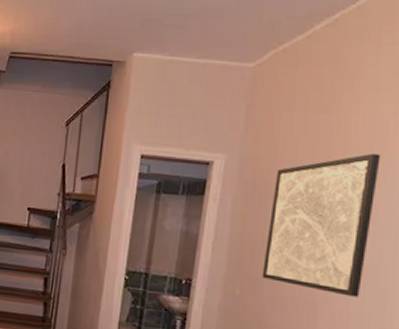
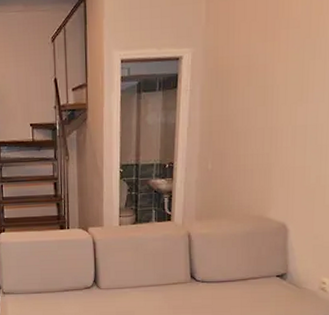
wall art: present [262,153,381,298] -> none [228,28,317,155]

